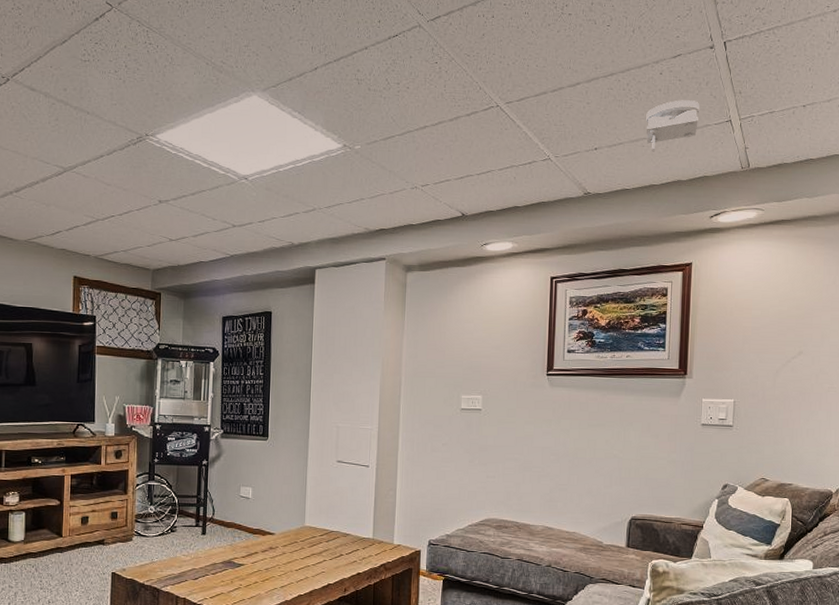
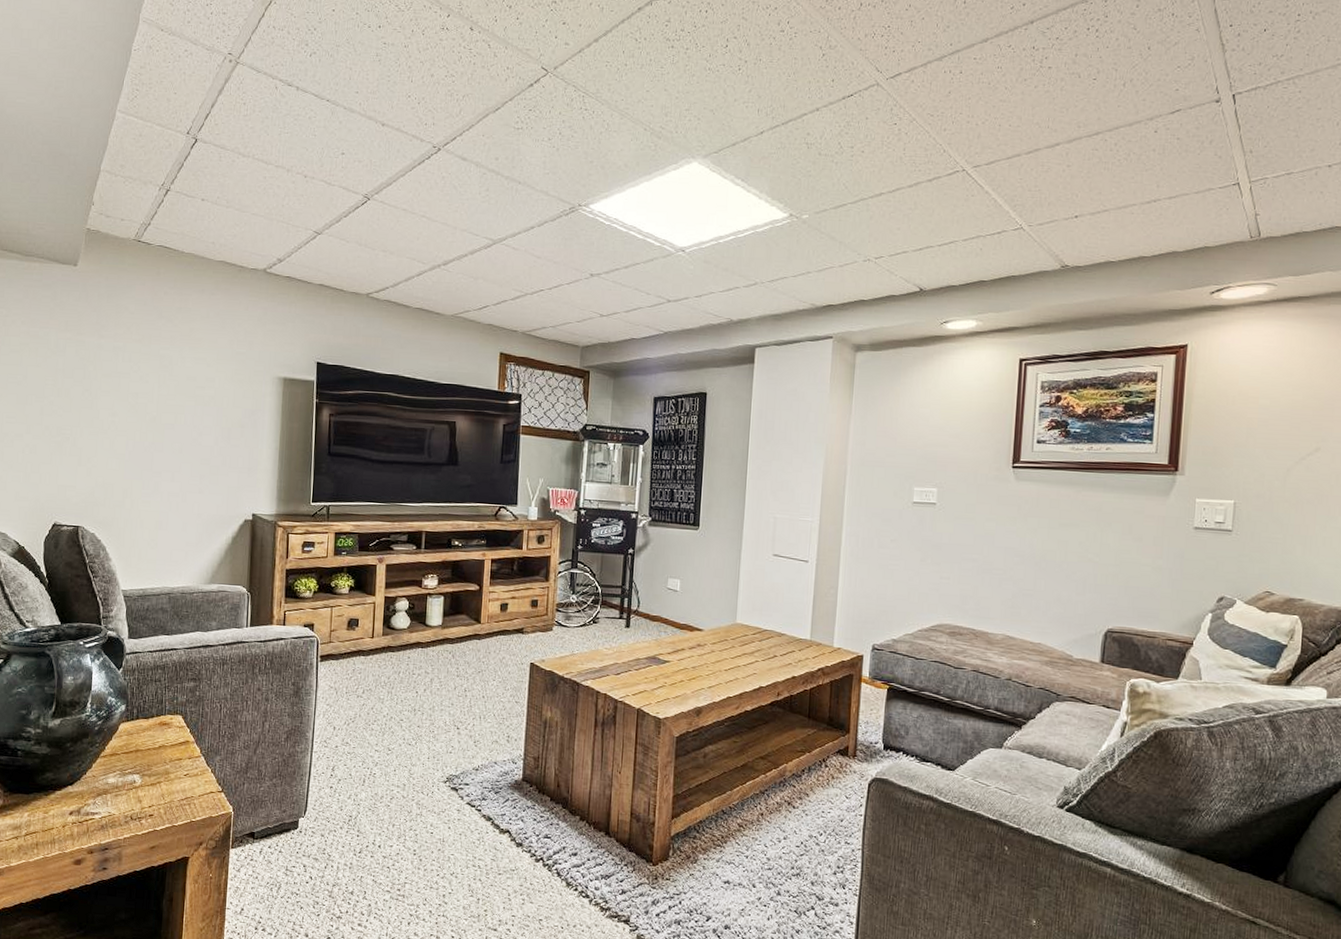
smoke detector: present [646,100,700,152] -> none [1136,161,1202,220]

